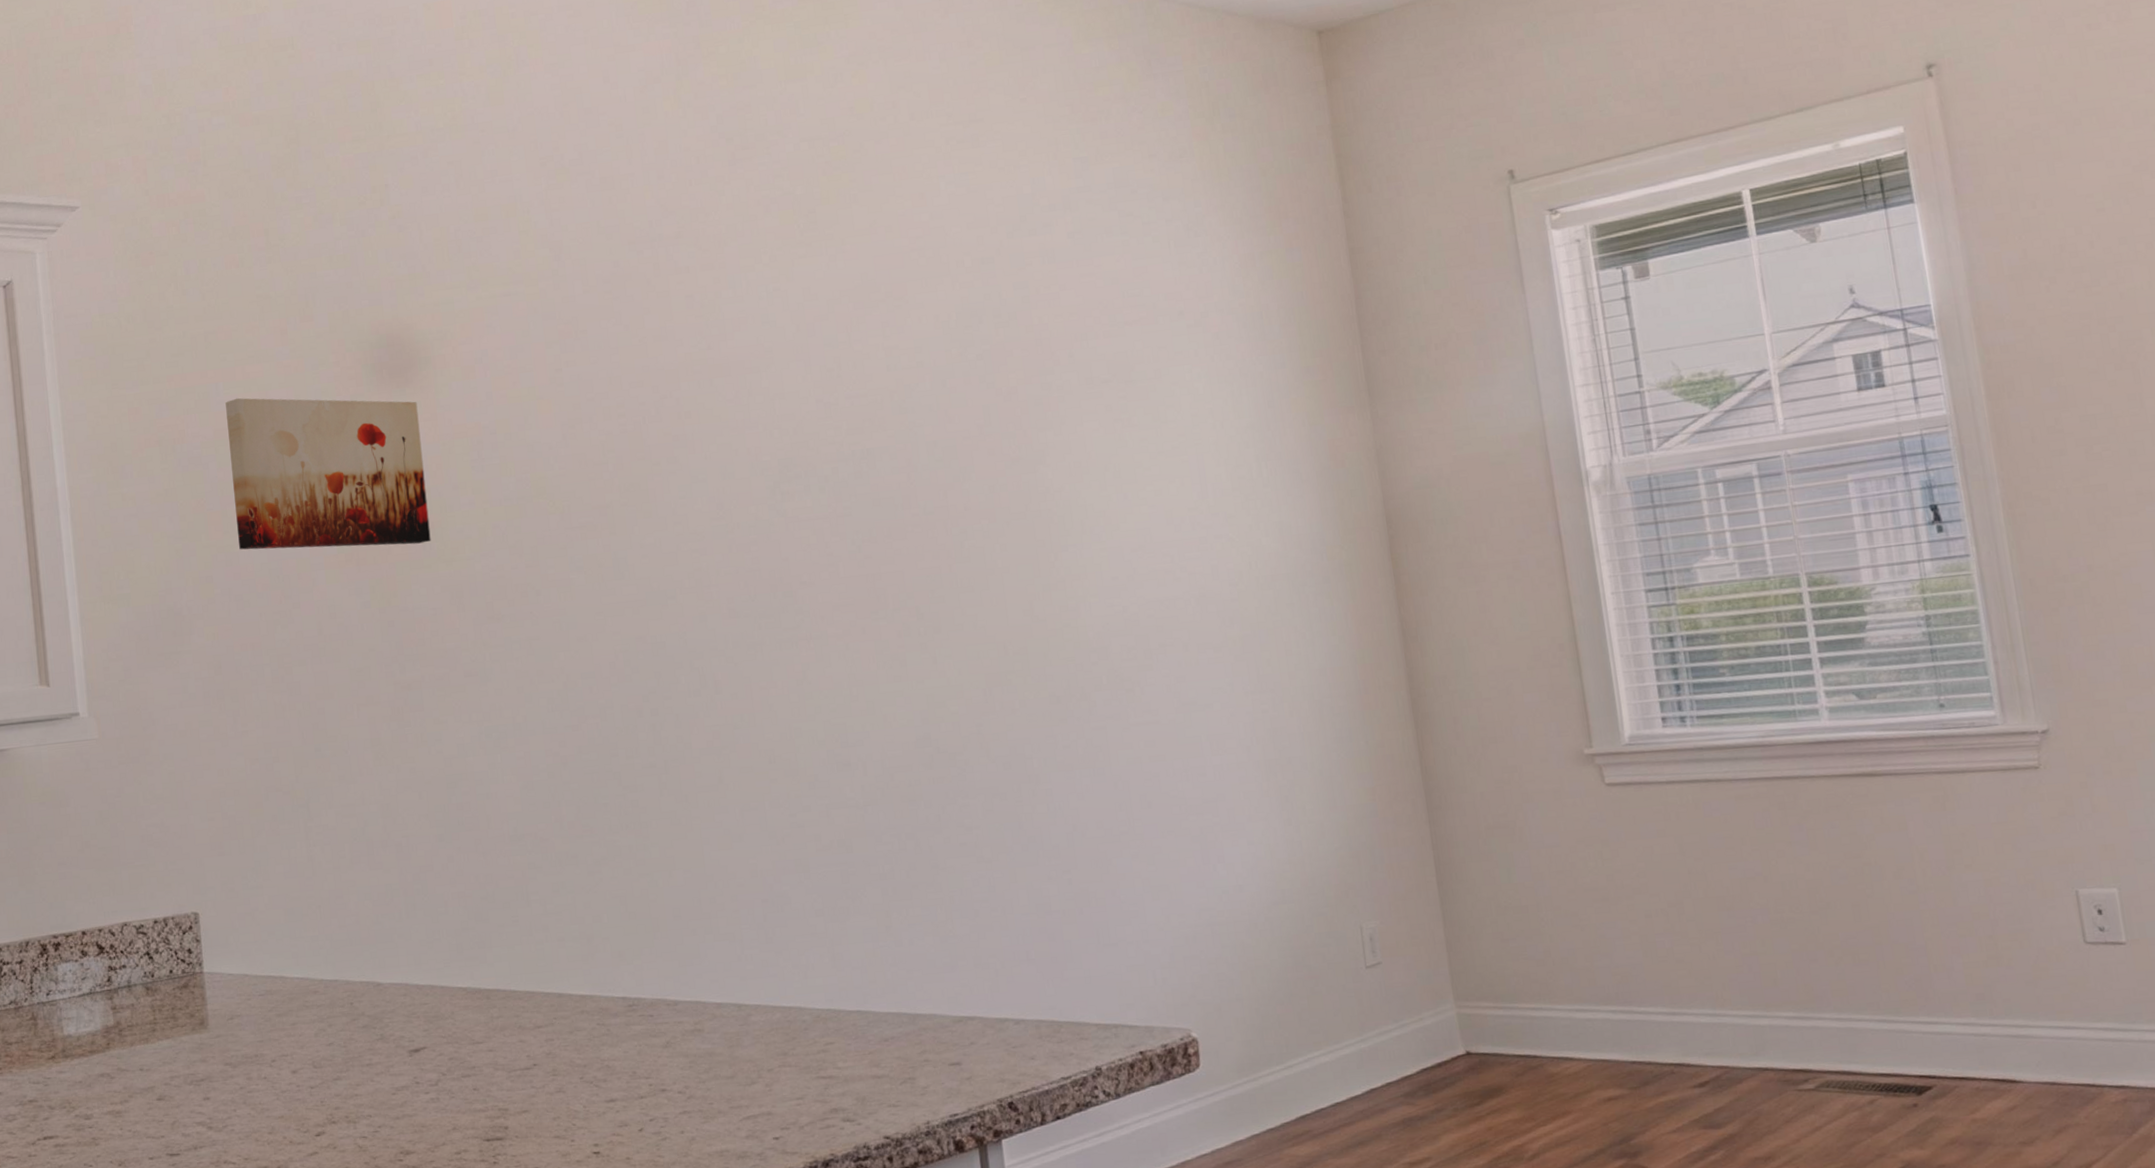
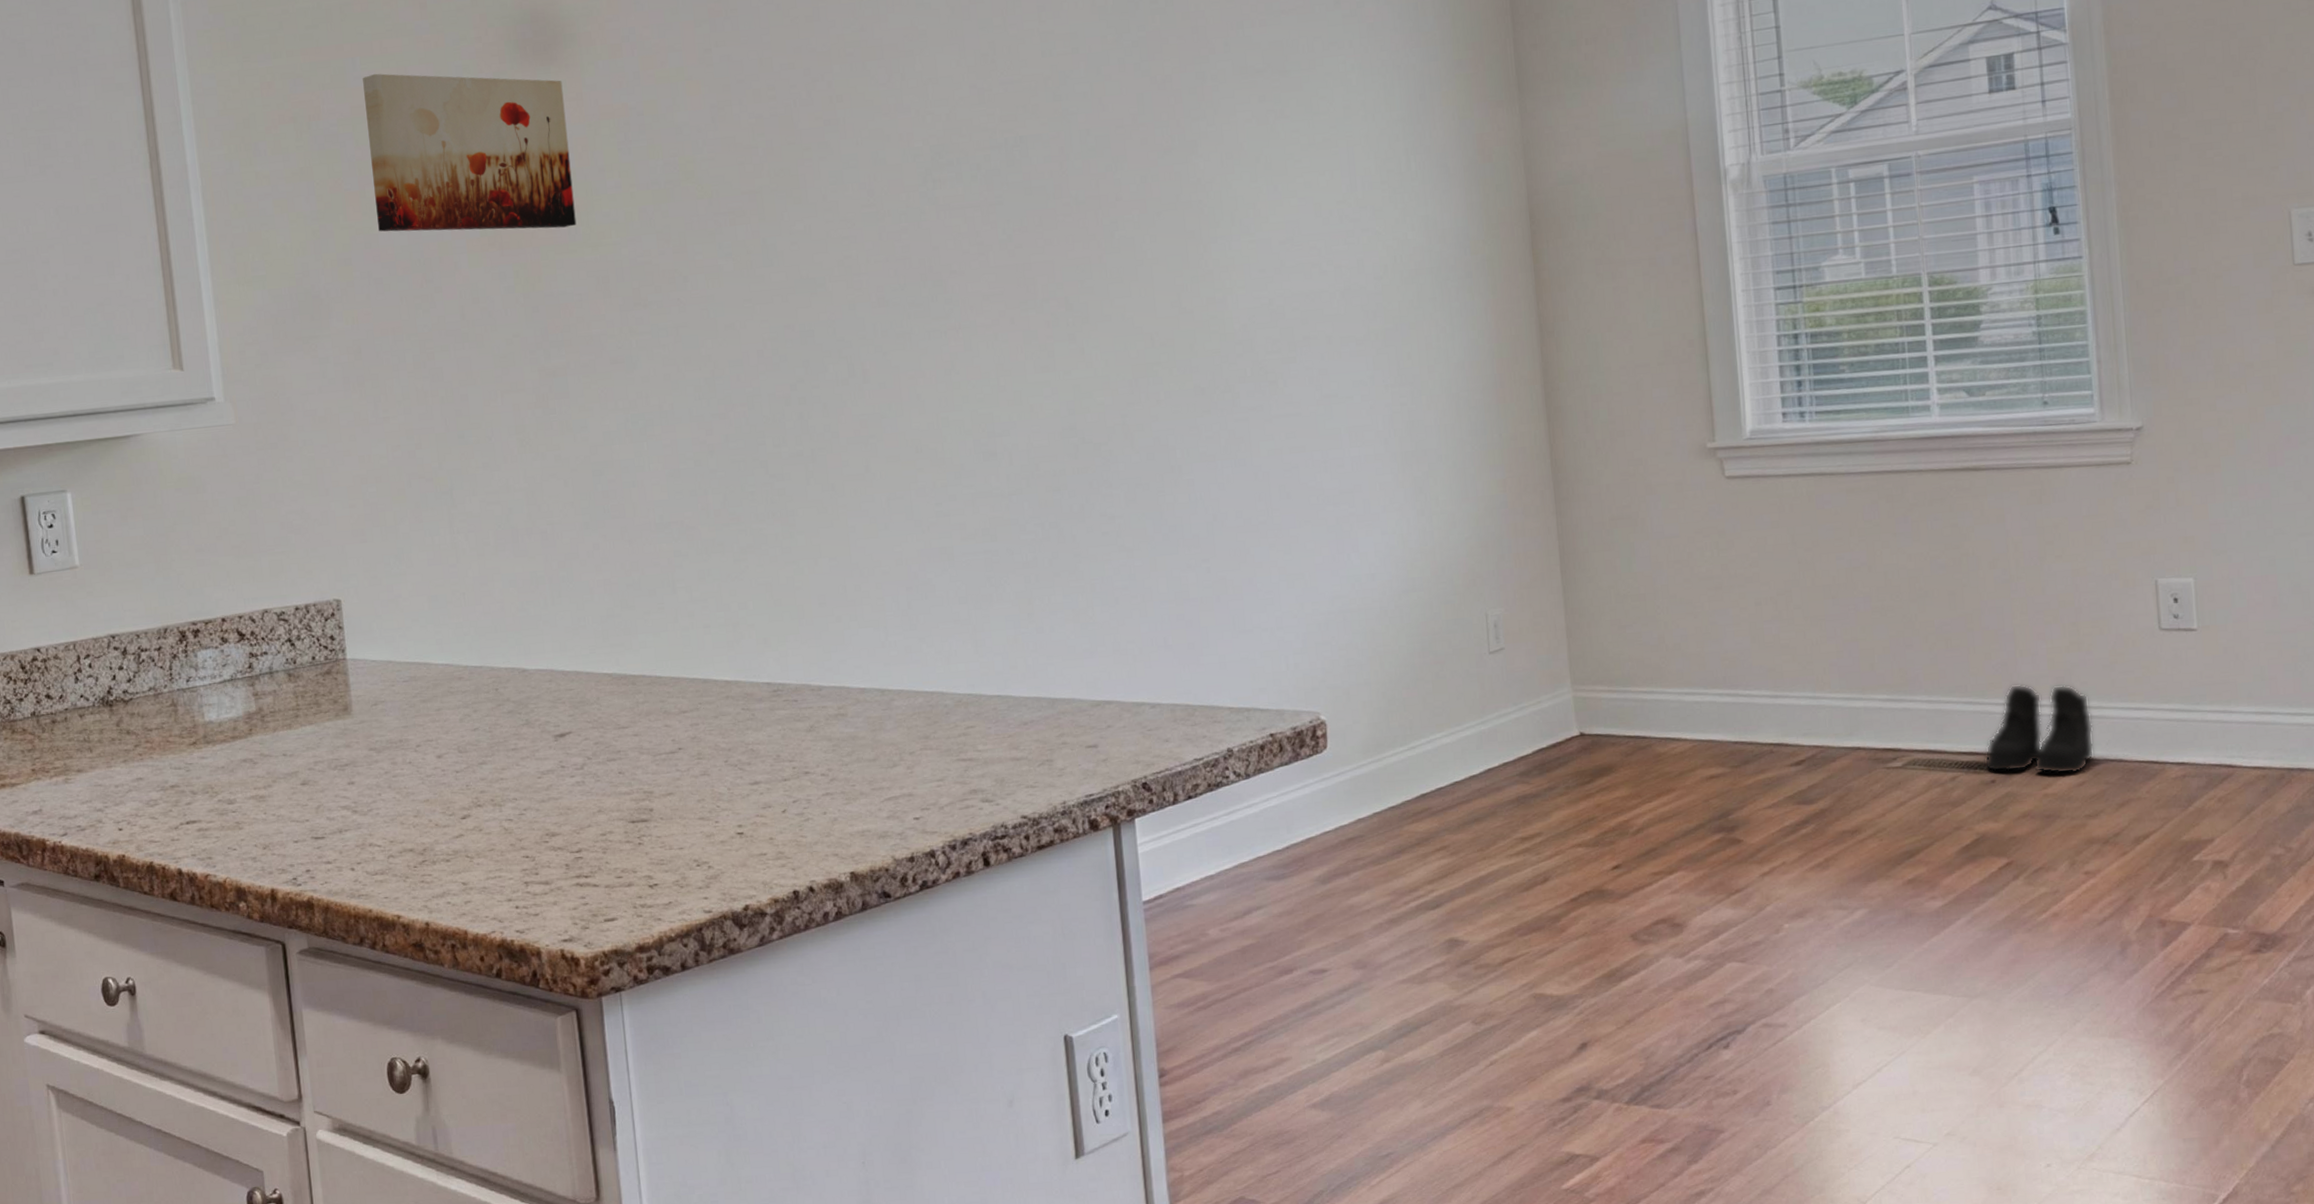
boots: none [1903,1001,2024,1098] -> present [1984,684,2095,775]

